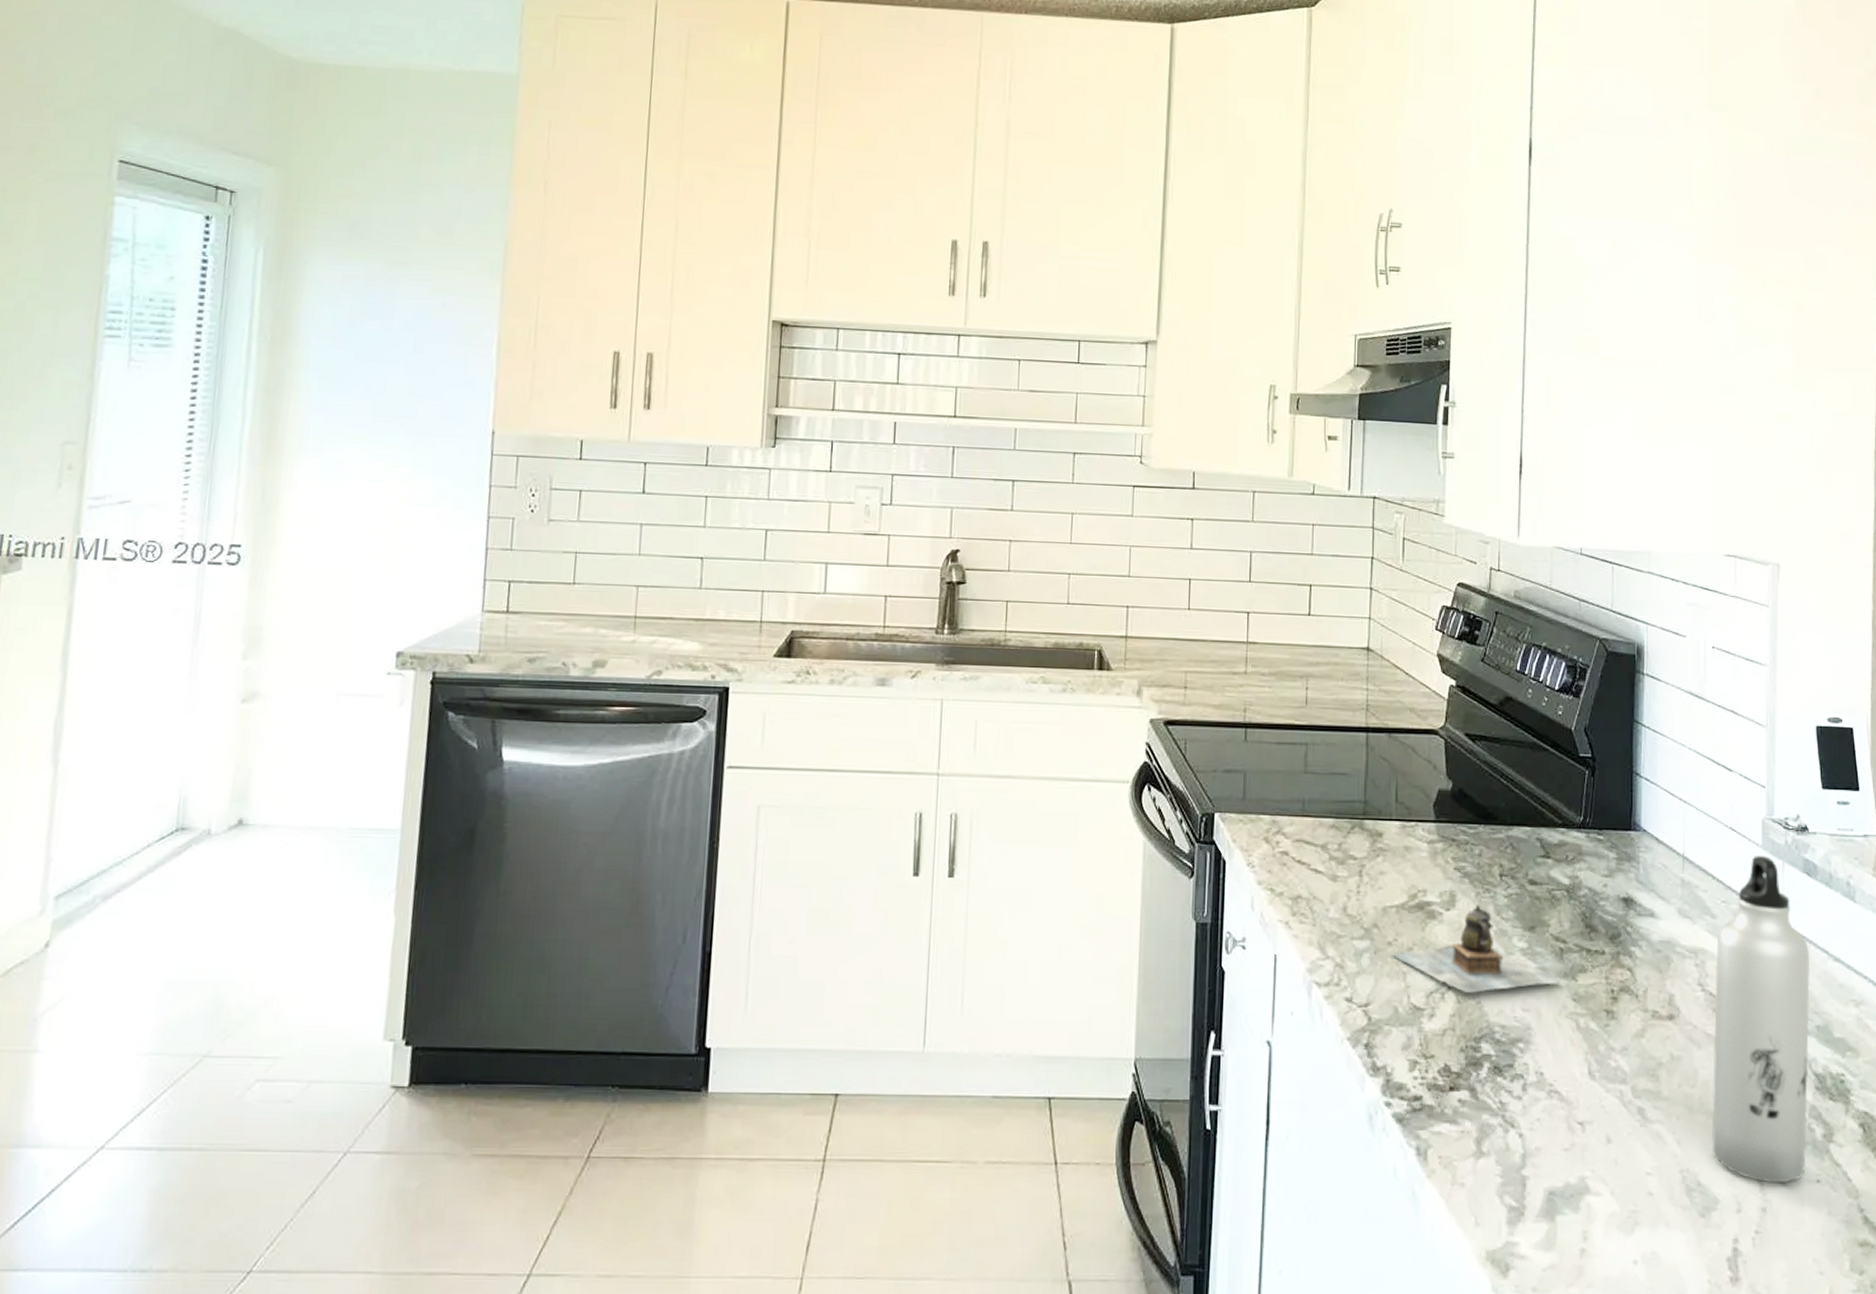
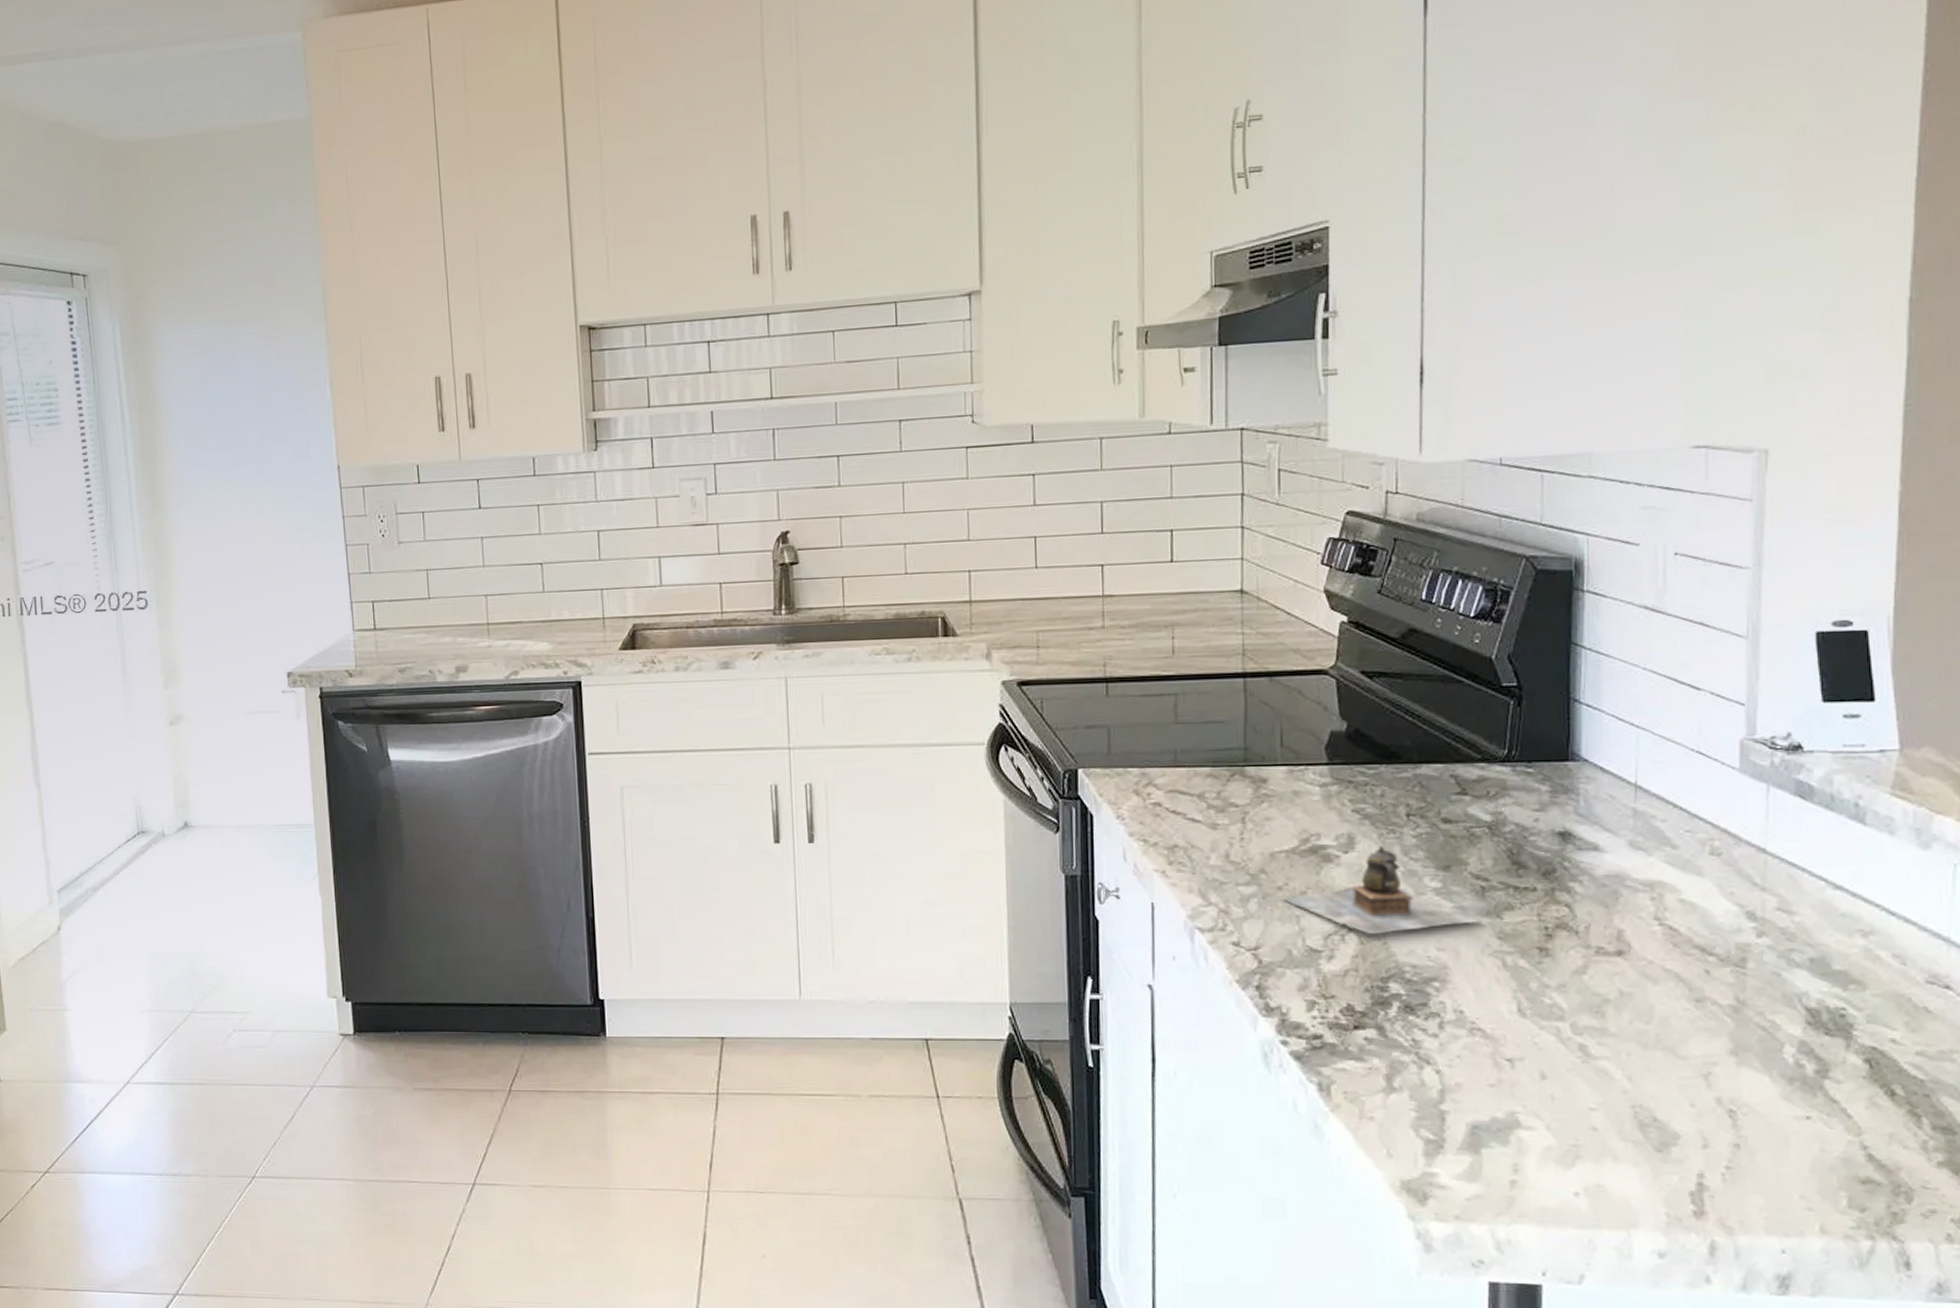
water bottle: present [1711,856,1811,1183] -> none [1671,780,1803,1120]

